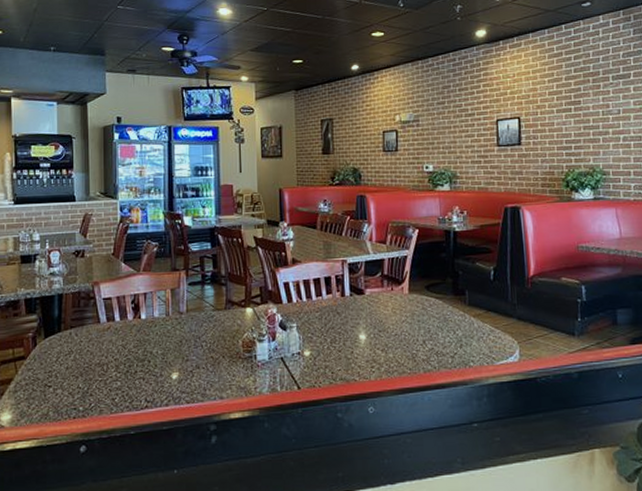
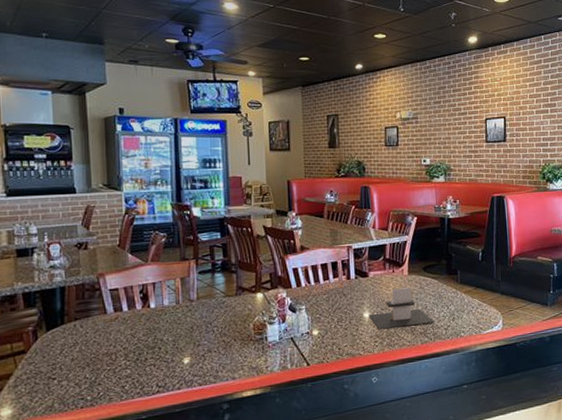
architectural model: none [365,307,439,354] -> present [369,286,435,330]

